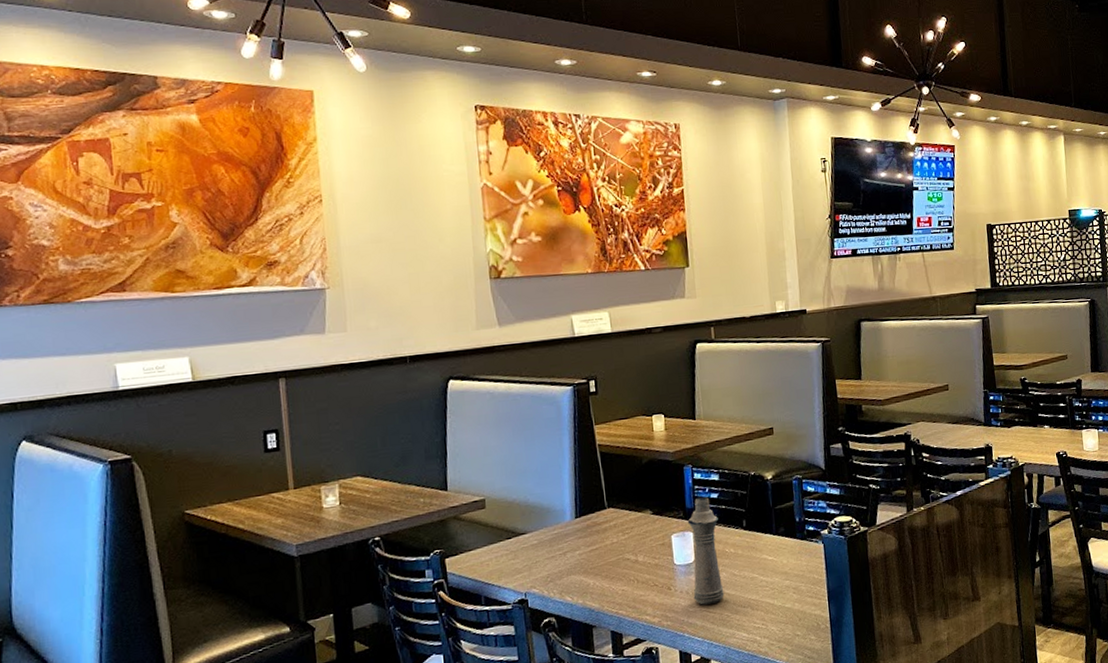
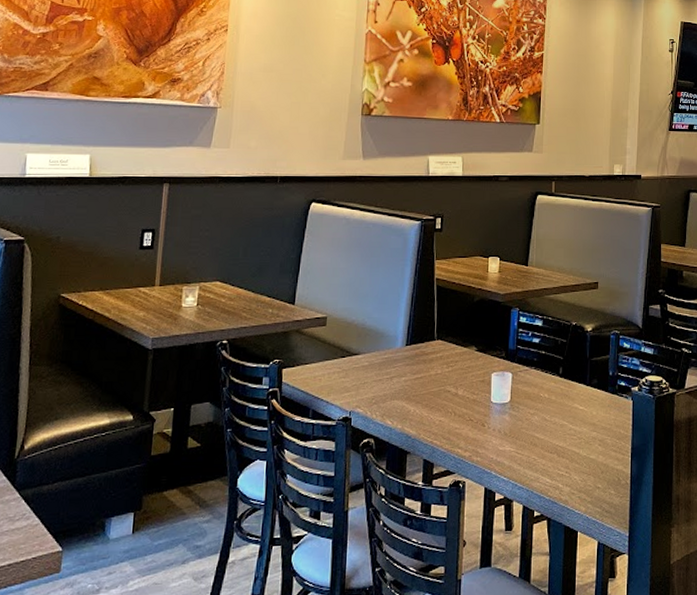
bottle: present [687,497,724,605] -> none [504,341,537,446]

